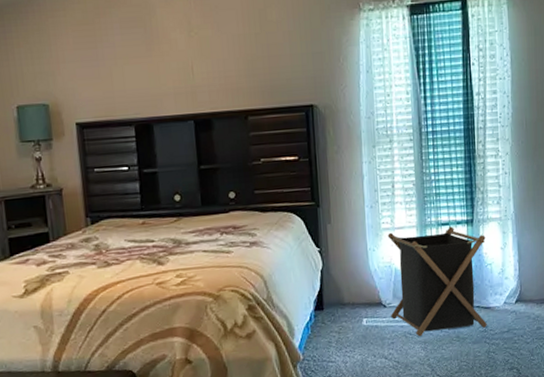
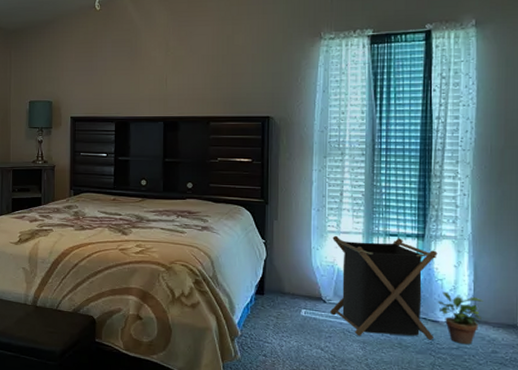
potted plant: none [489,275,527,326] -> present [438,291,483,345]

